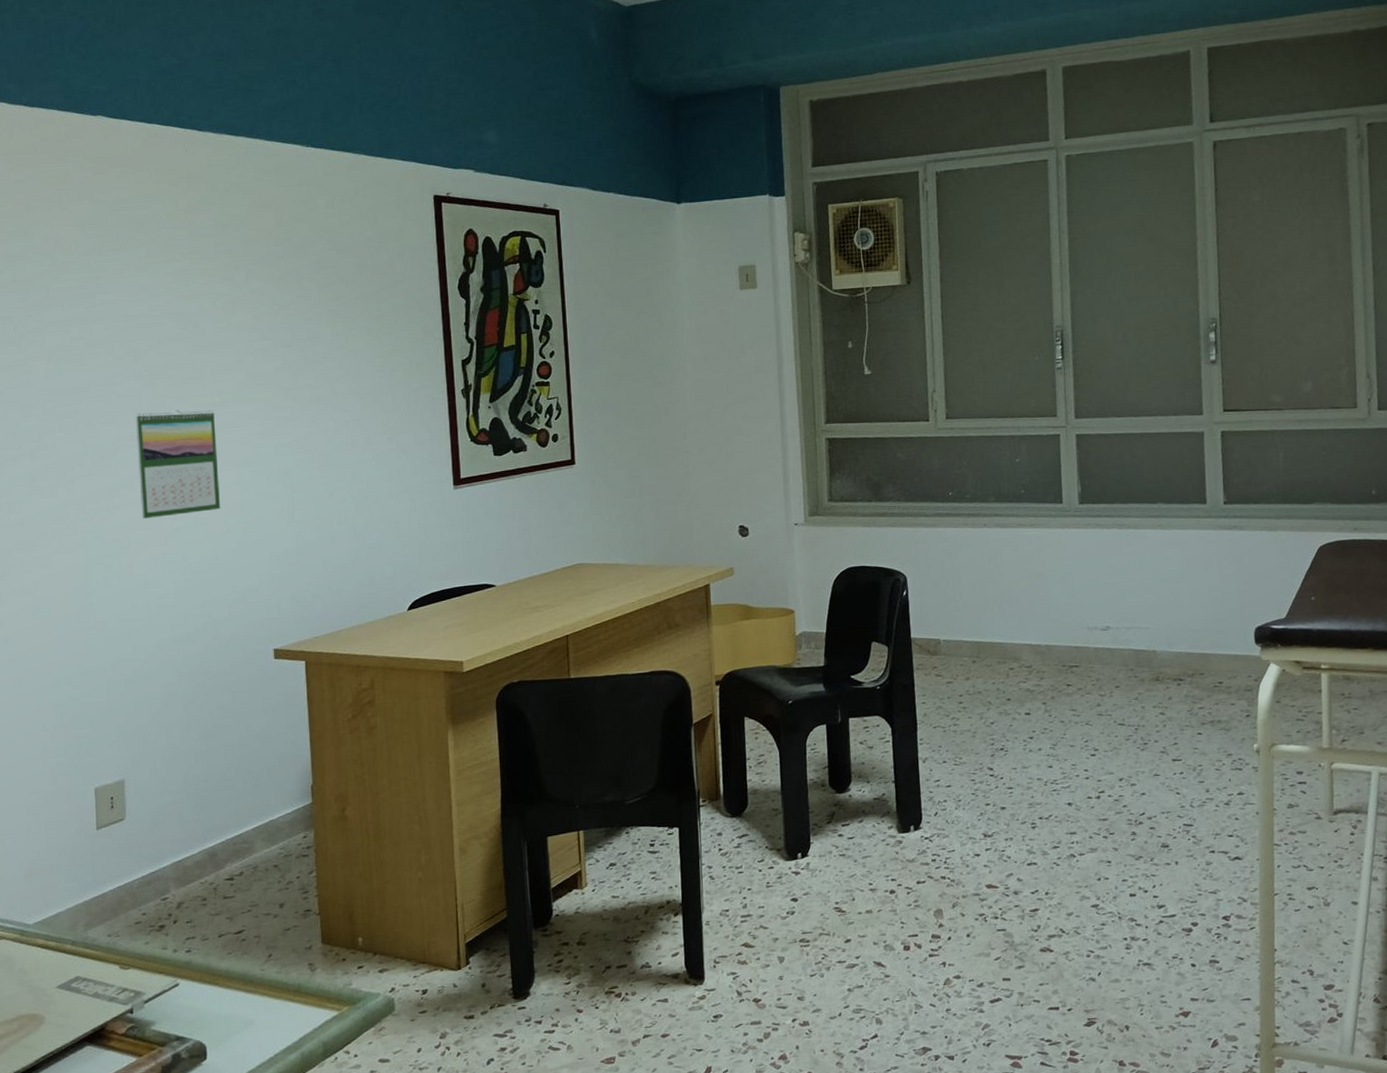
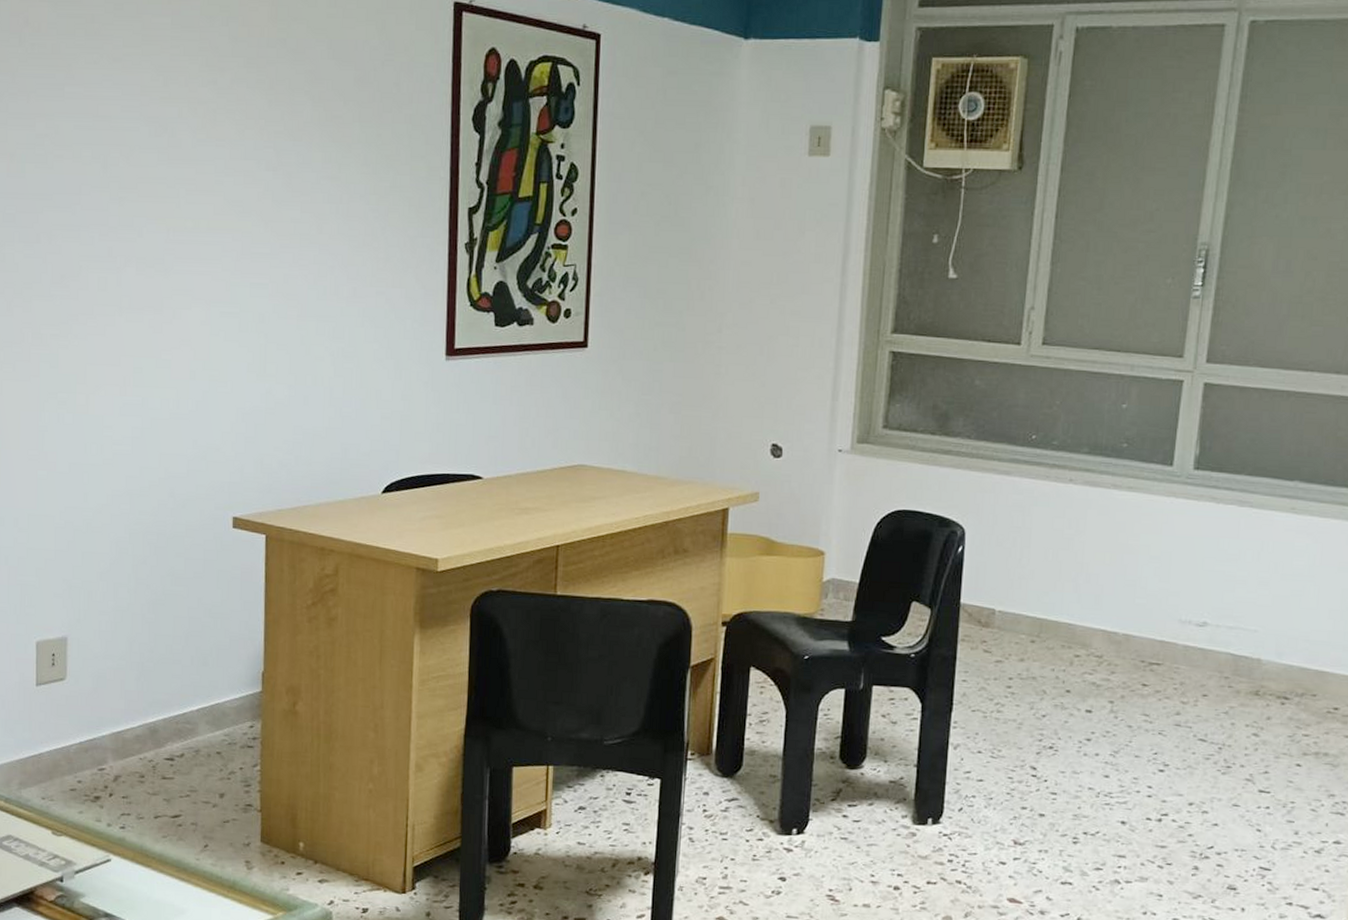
calendar: present [135,409,221,519] -> none [100,230,187,353]

